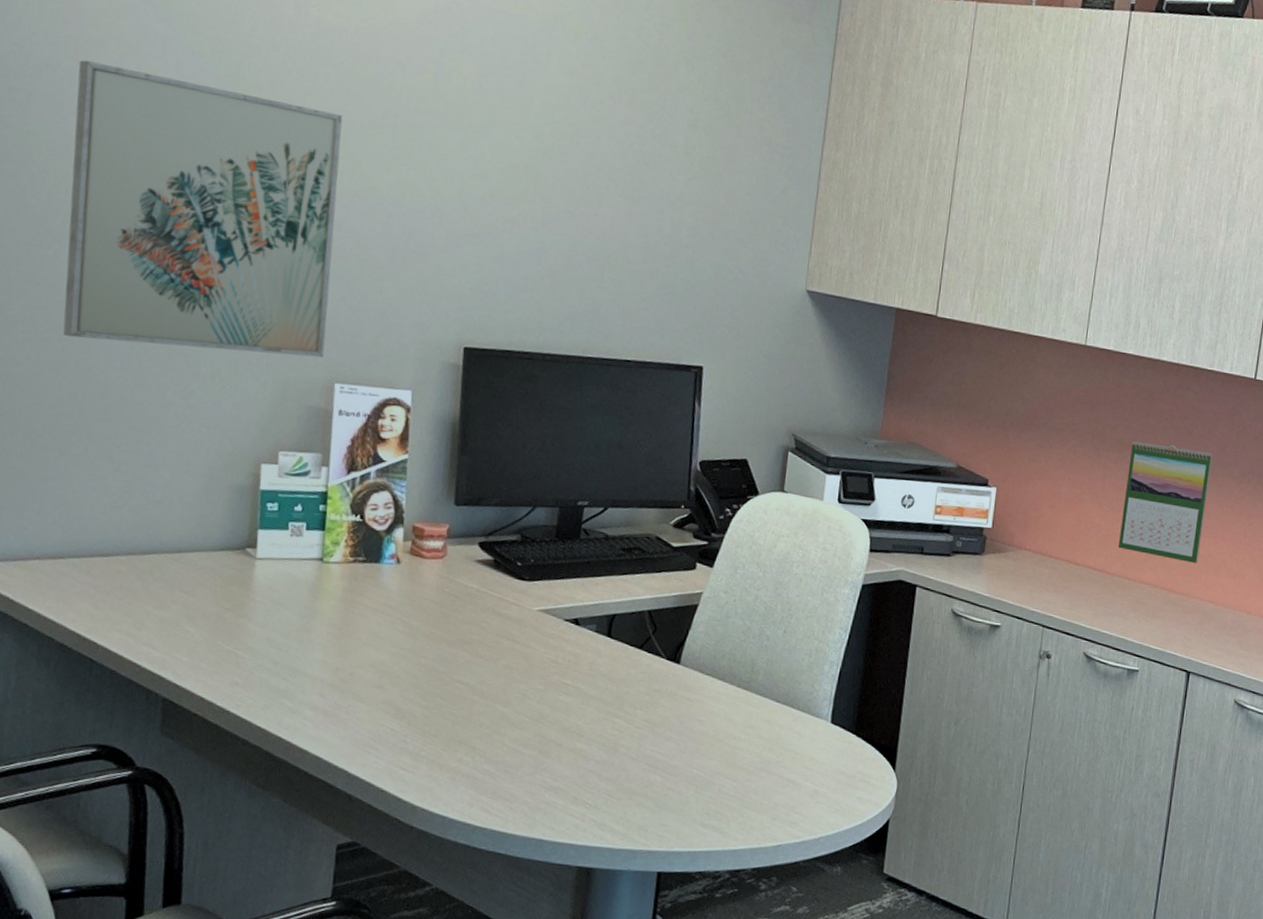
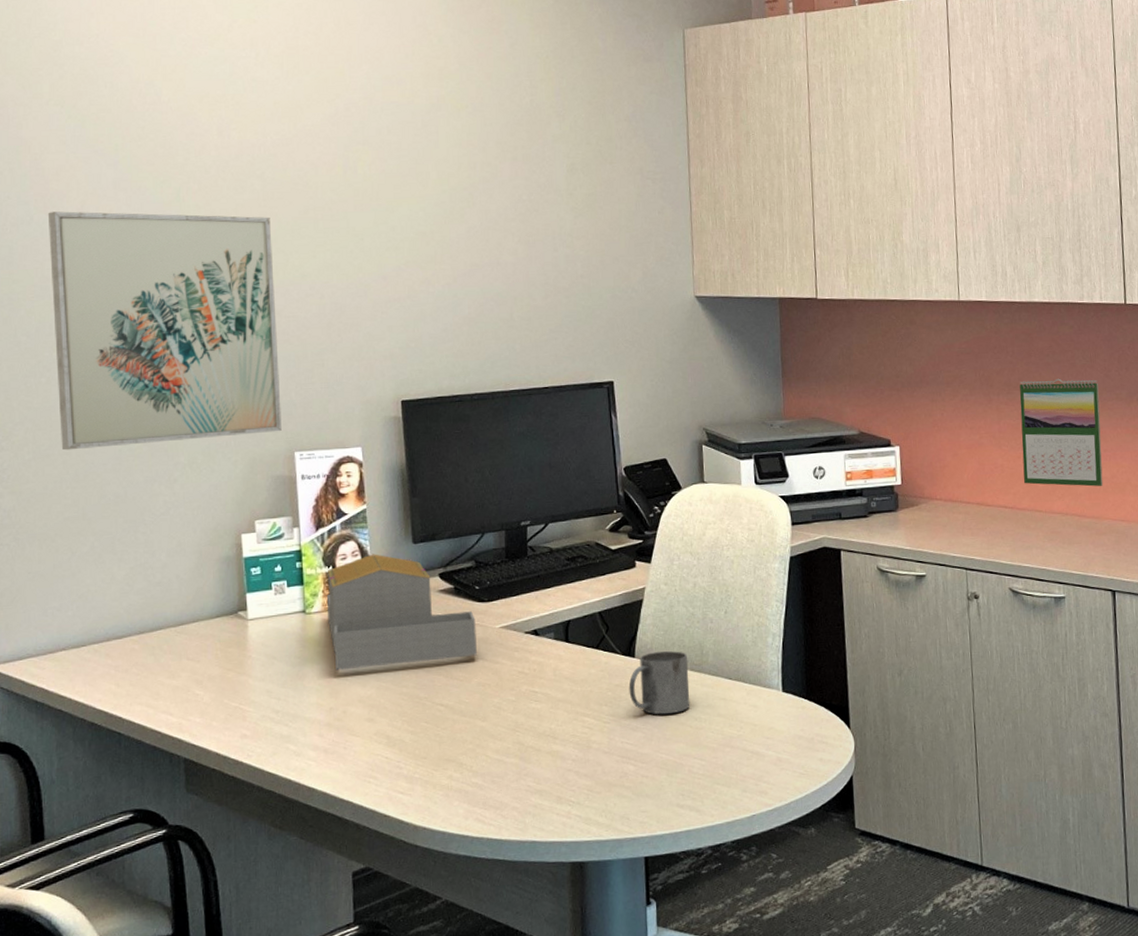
architectural model: none [347,509,513,636] -> present [326,554,477,671]
mug: none [667,661,737,729] -> present [628,651,690,715]

